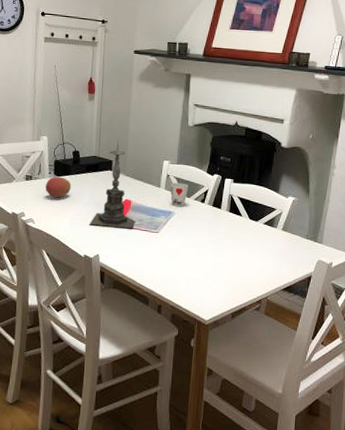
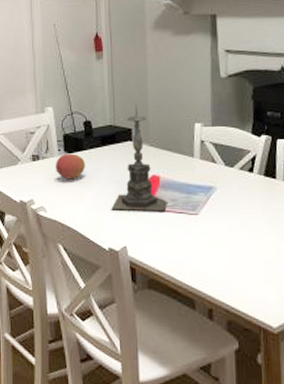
cup: present [170,183,189,207] -> none [207,150,230,180]

